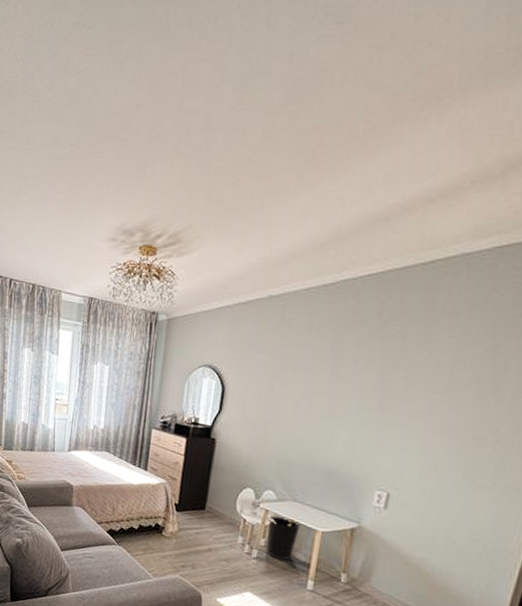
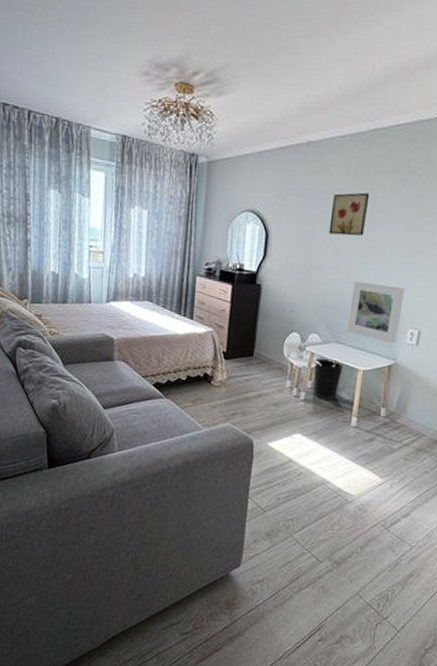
wall art: none [288,346,335,391] -> present [328,192,370,236]
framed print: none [304,437,373,506] -> present [346,280,405,344]

